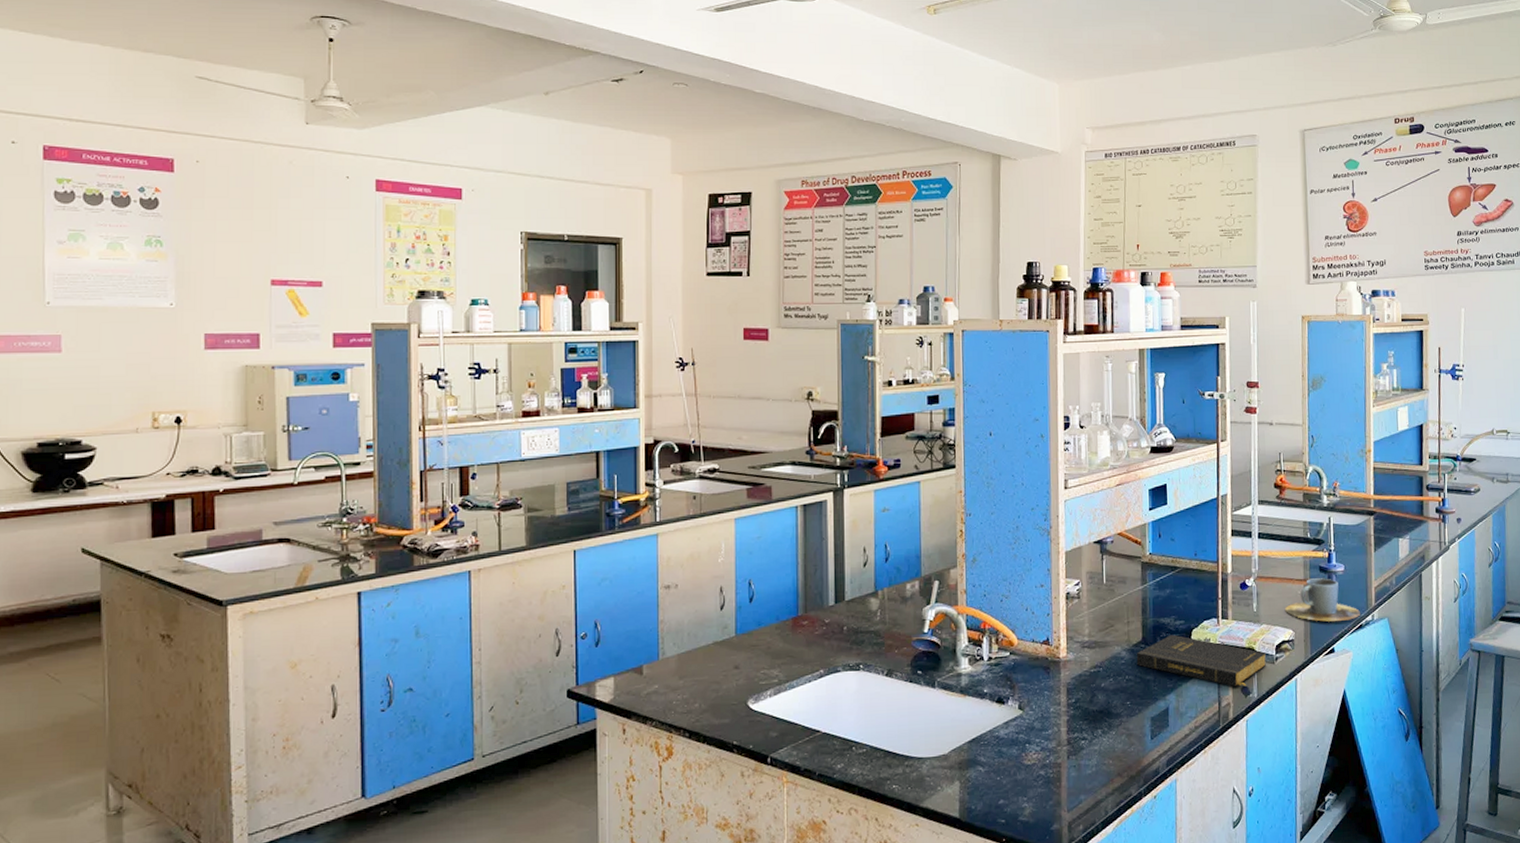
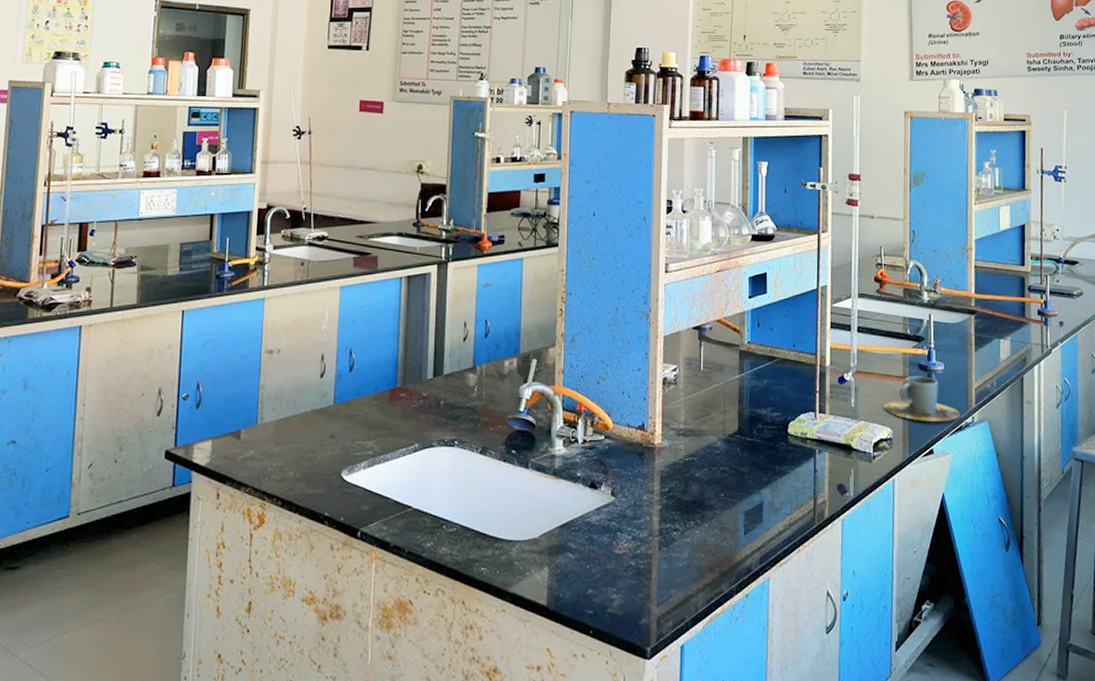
book: present [1136,634,1267,687] -> none [731,426,864,485]

